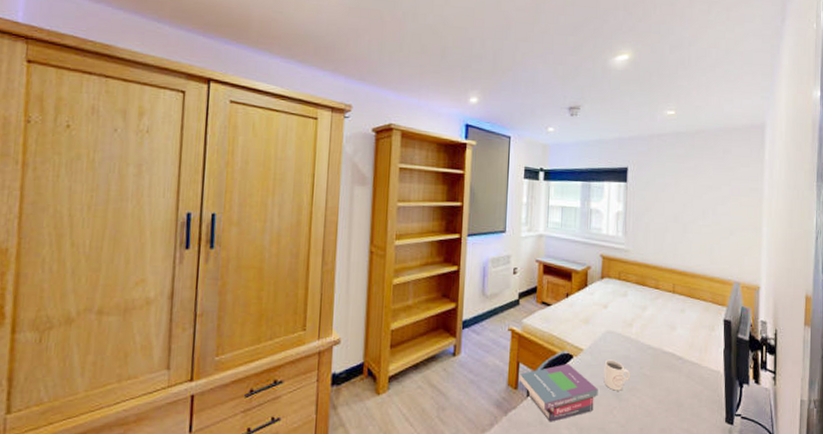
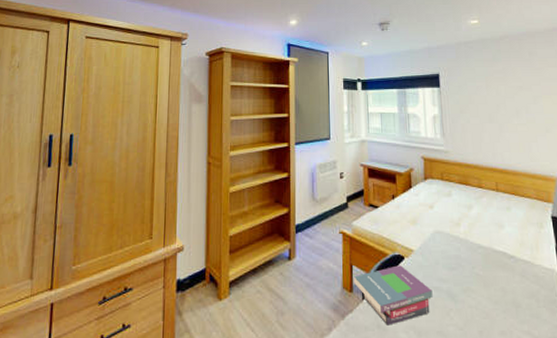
mug: present [604,359,630,391] -> none [436,260,463,292]

